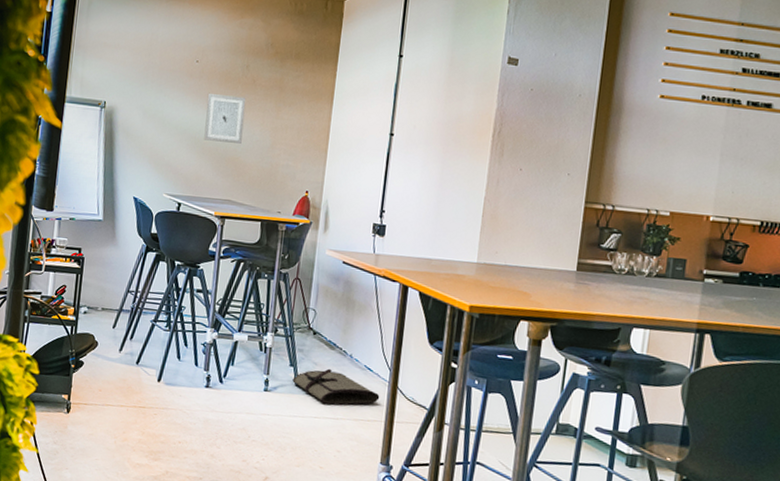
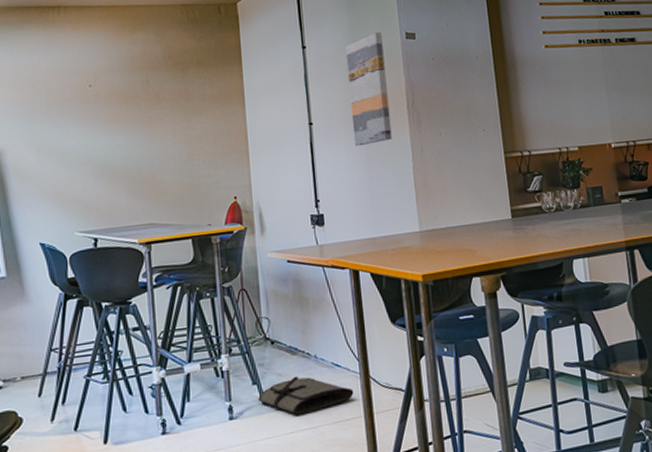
wall art: present [204,92,247,144] -> none [108,113,155,166]
wall art: none [430,52,483,166] -> present [345,32,392,147]

